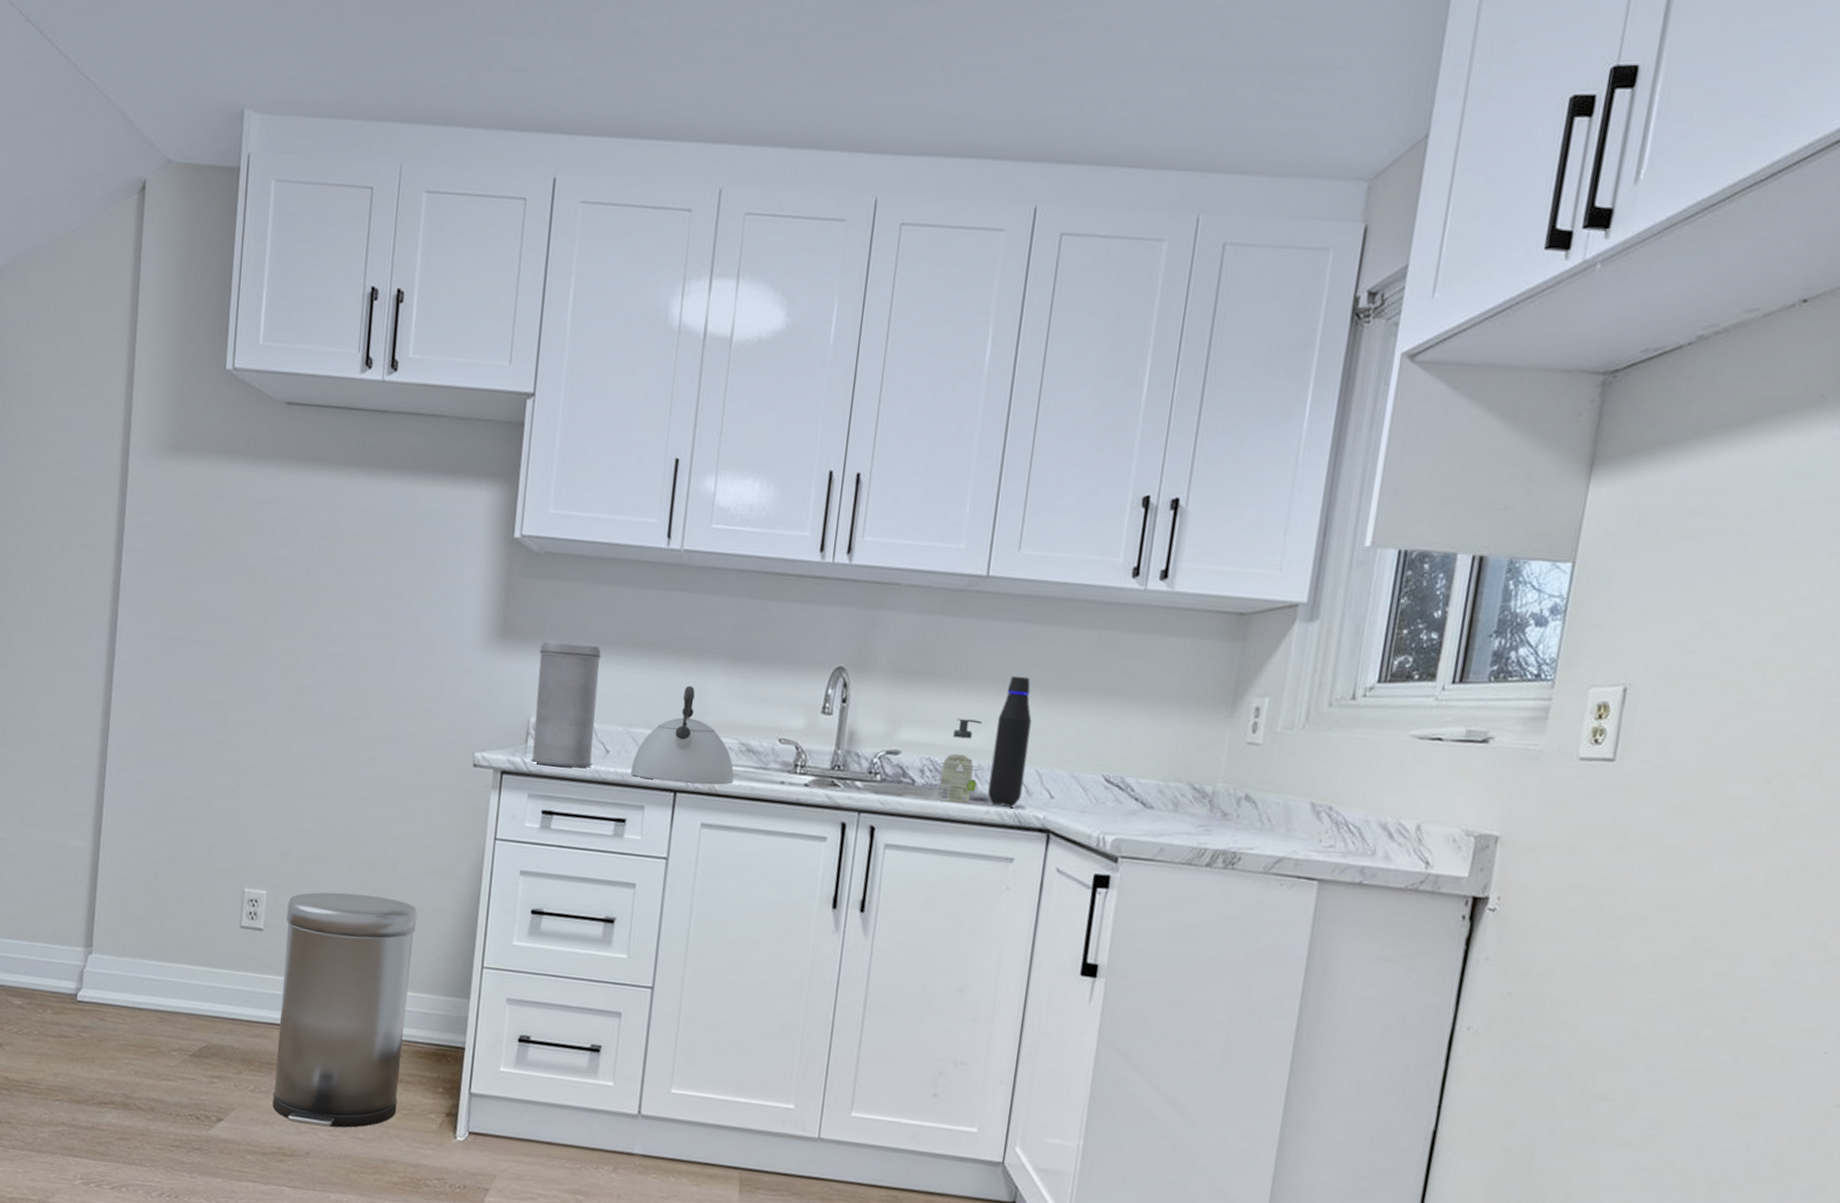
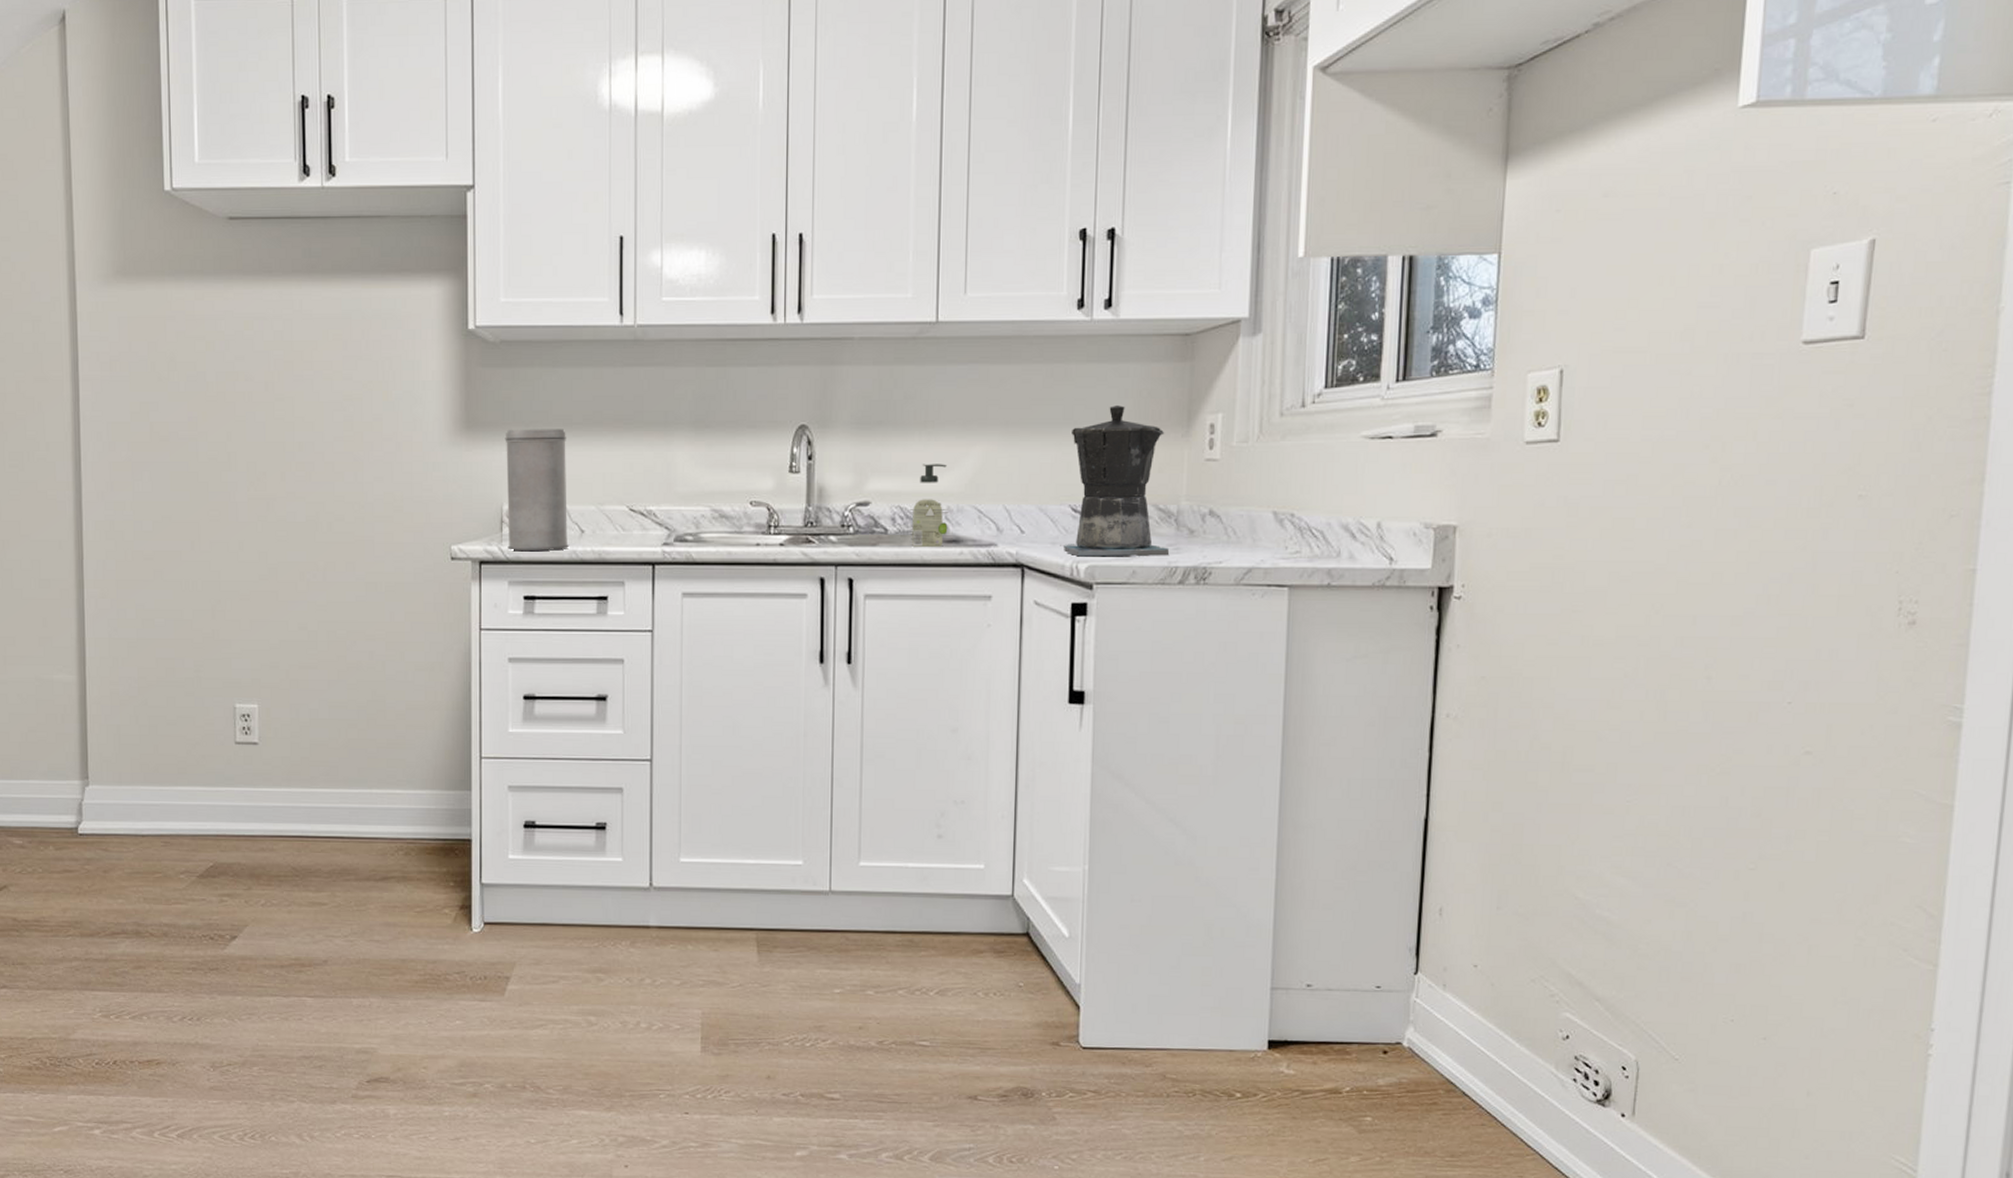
pedal bin: present [272,892,417,1128] -> none [280,698,410,933]
kettle: present [631,685,734,785] -> none [608,458,710,555]
water bottle: present [987,675,1032,807] -> none [959,416,995,546]
coffee maker: none [1090,678,1209,837] -> present [1061,406,1170,557]

